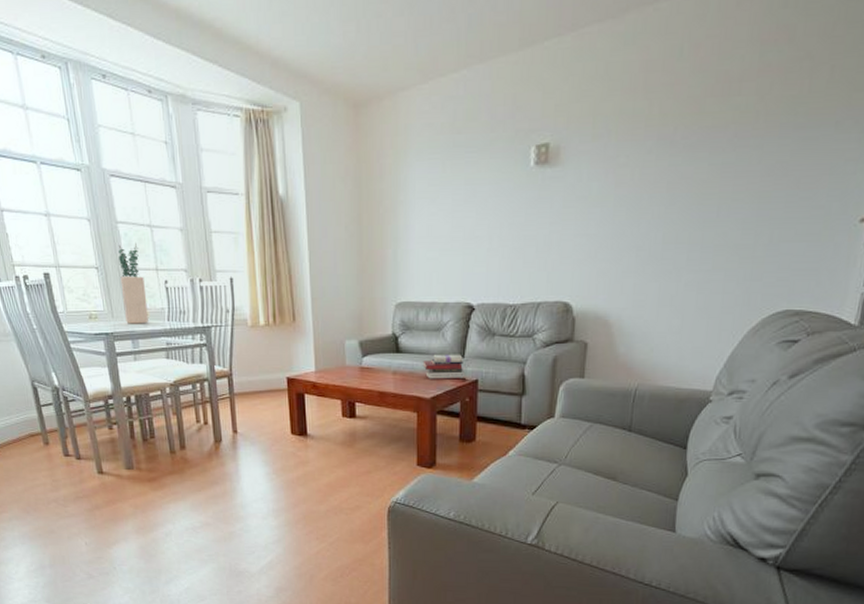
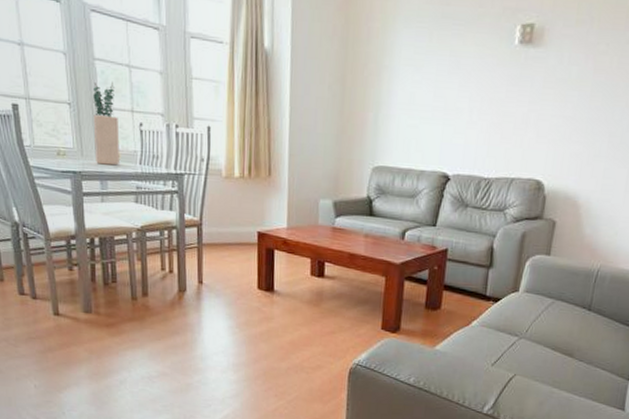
books: present [422,354,464,379] -> none [394,220,435,247]

